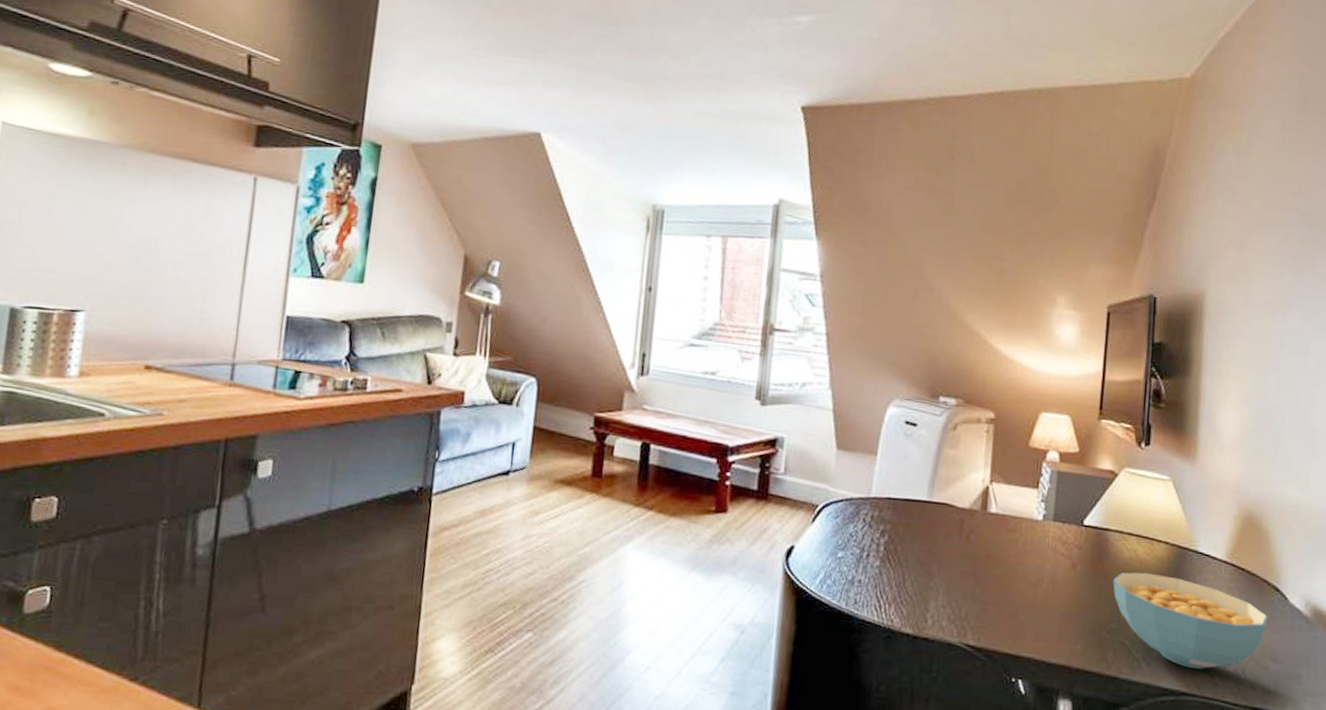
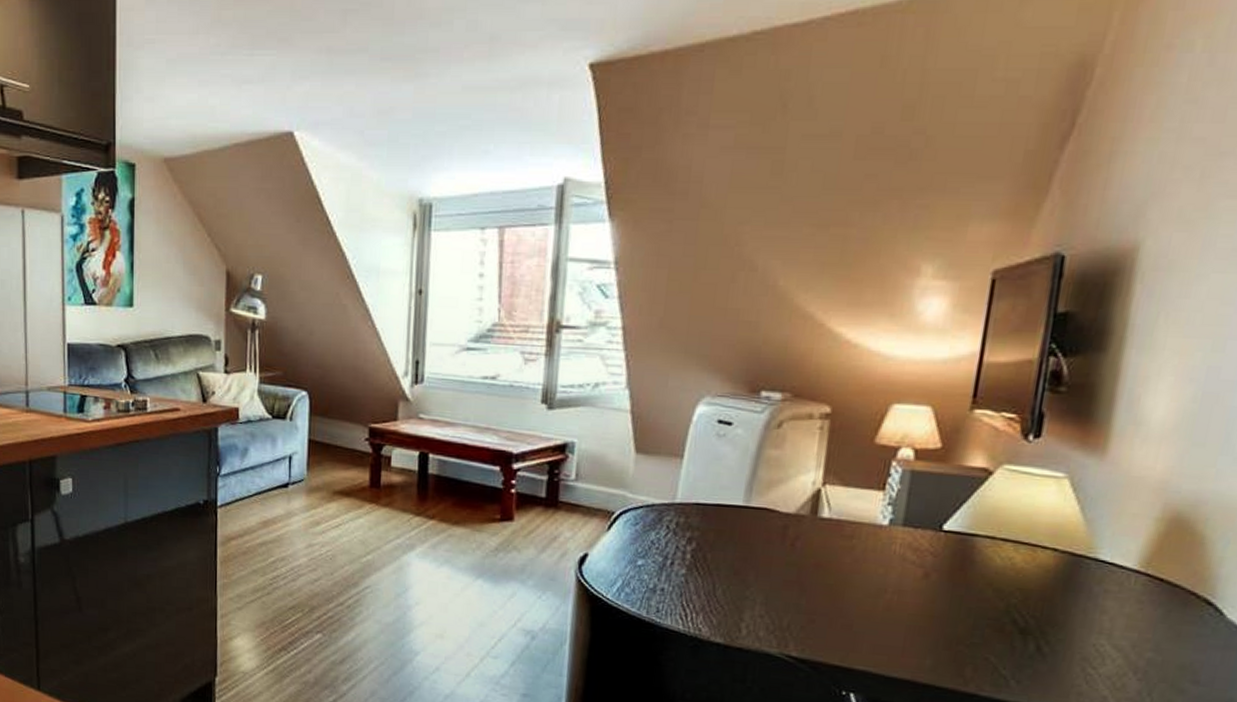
cereal bowl: present [1113,572,1268,669] -> none [977,582,1193,690]

